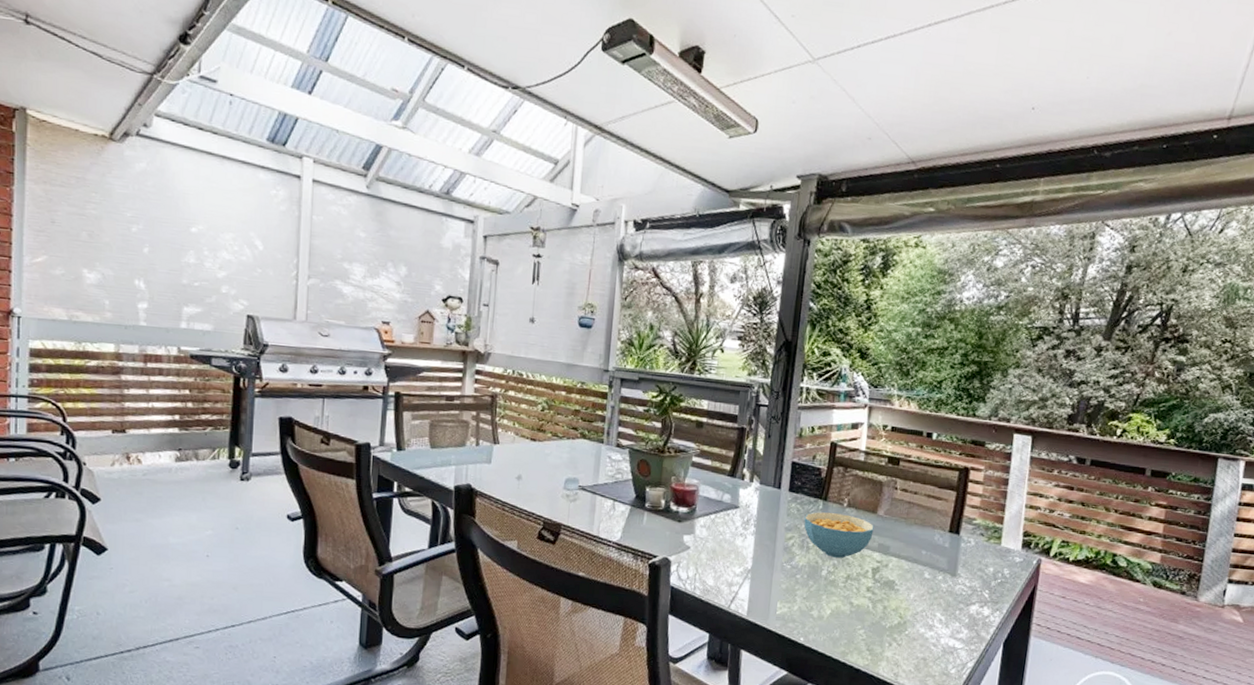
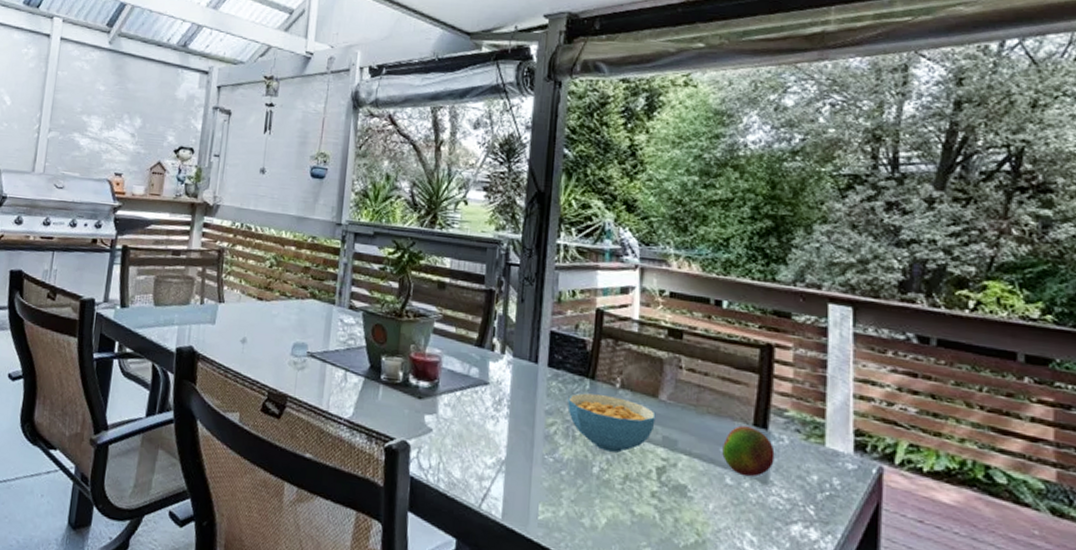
fruit: none [923,532,963,571] -> present [722,425,775,476]

